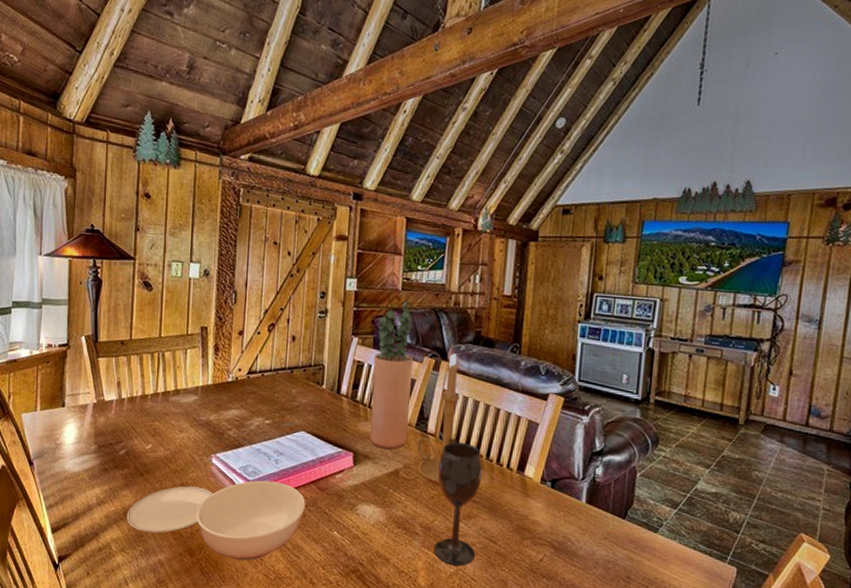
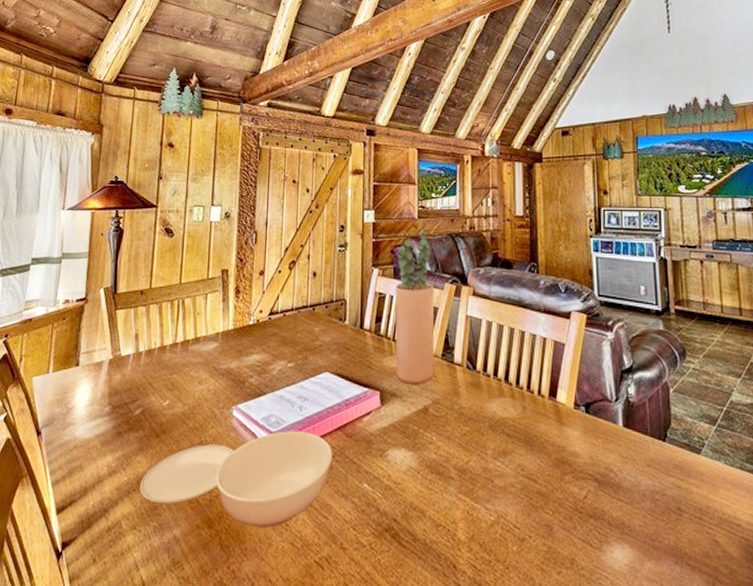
candle holder: present [416,353,461,486] -> none [443,277,485,421]
wine glass: present [433,441,483,566] -> none [468,370,515,512]

